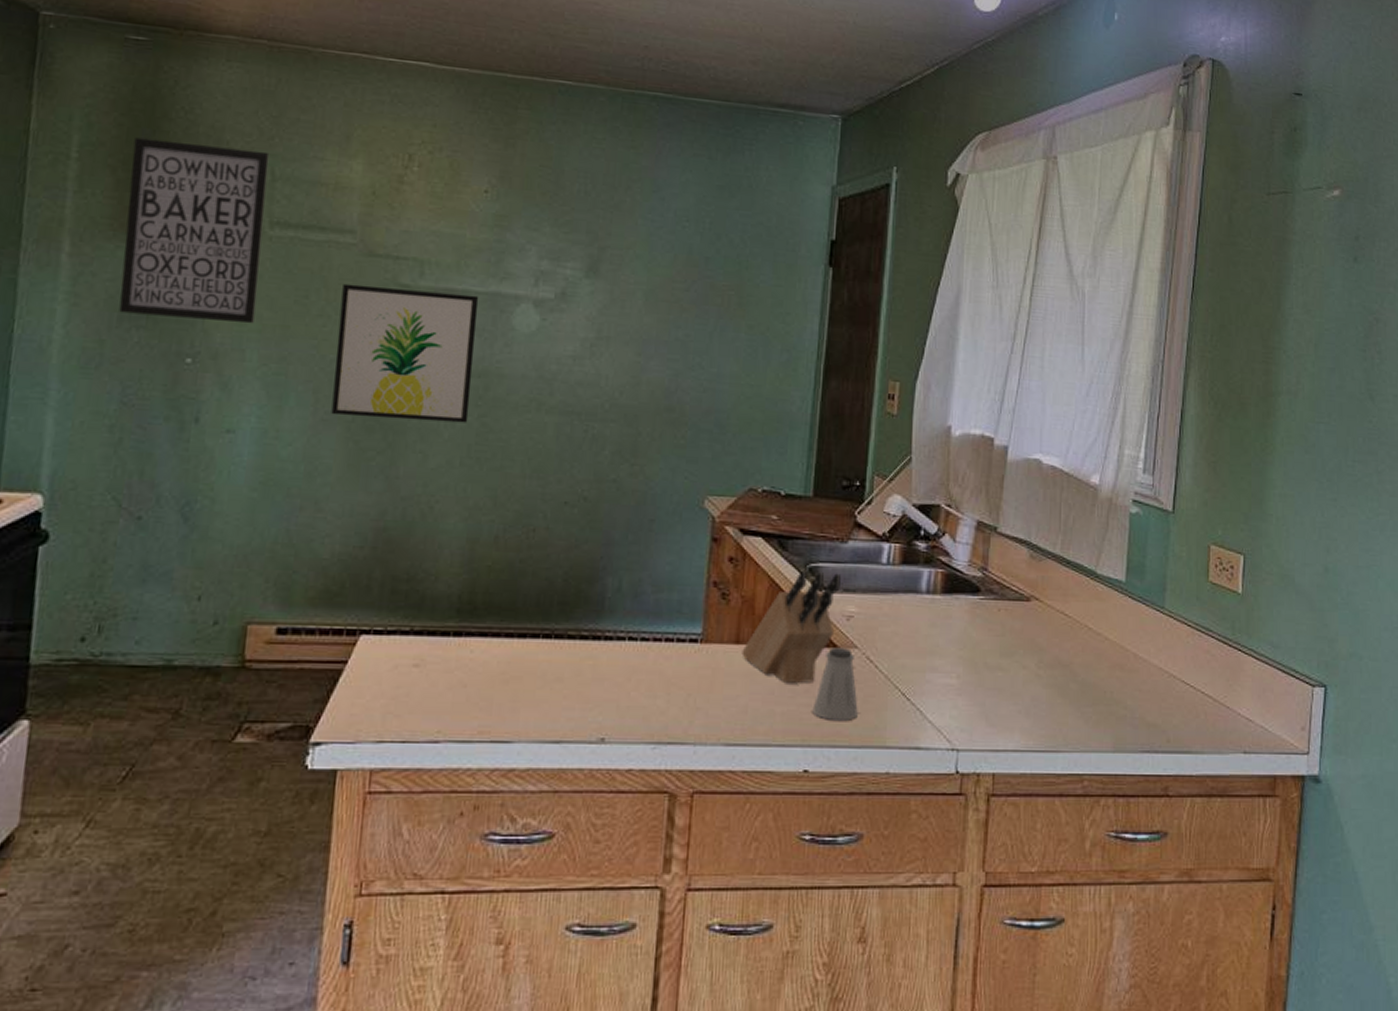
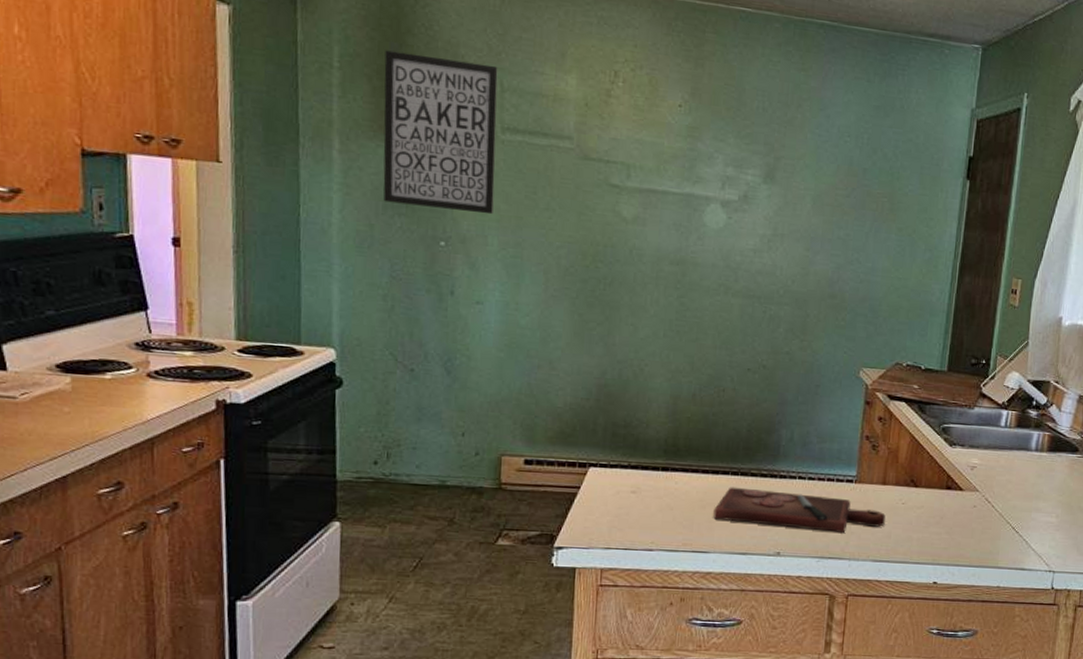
wall art: present [331,283,479,423] -> none [559,182,676,302]
cutting board: none [518,654,740,709] -> present [713,487,885,533]
knife block: present [741,570,842,683] -> none [887,429,968,517]
saltshaker: present [812,648,858,721] -> none [941,490,977,546]

